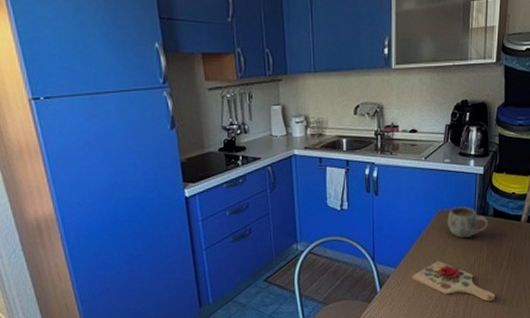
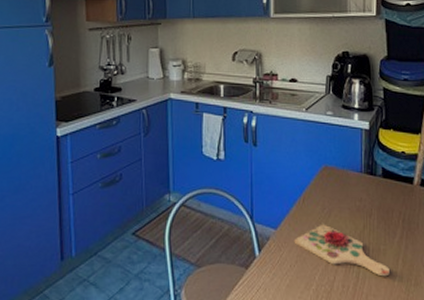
mug: present [447,206,489,239] -> none [331,164,378,200]

